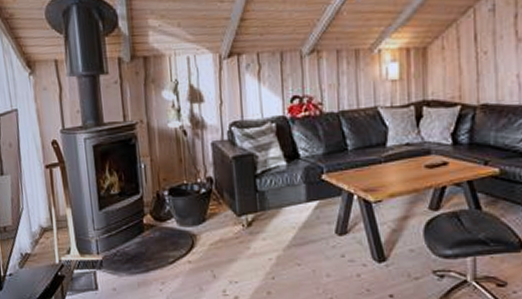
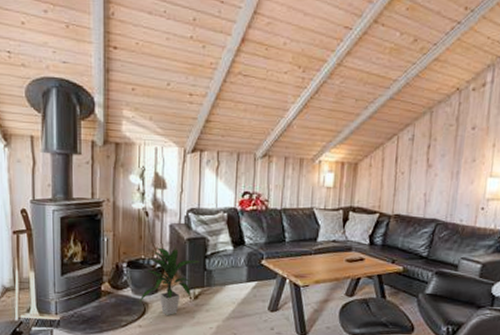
indoor plant: none [186,167,250,249] -> present [139,247,200,316]

